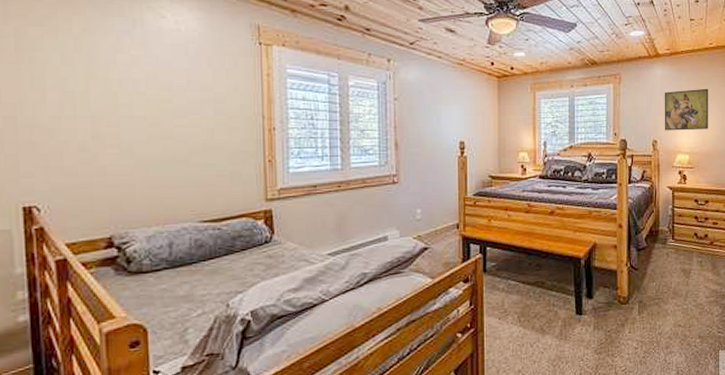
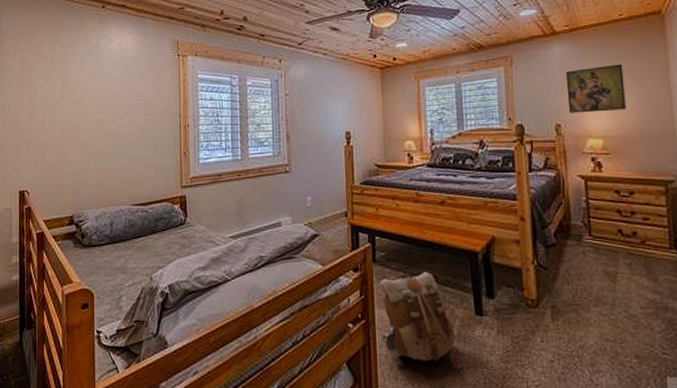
backpack: none [489,279,562,364] -> present [379,272,462,369]

